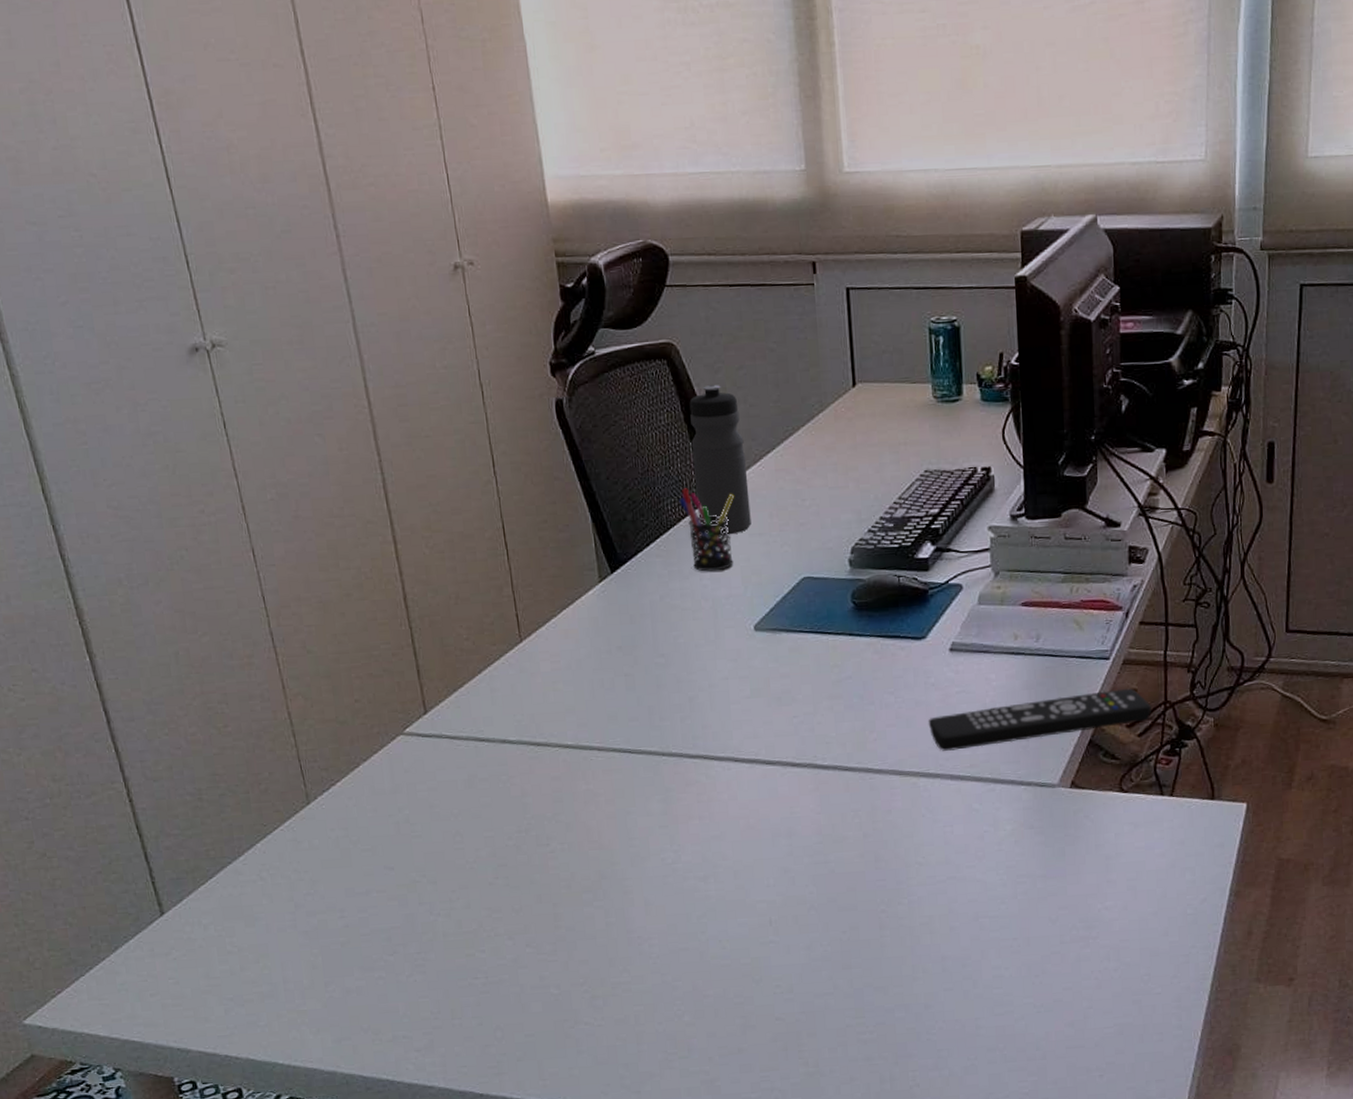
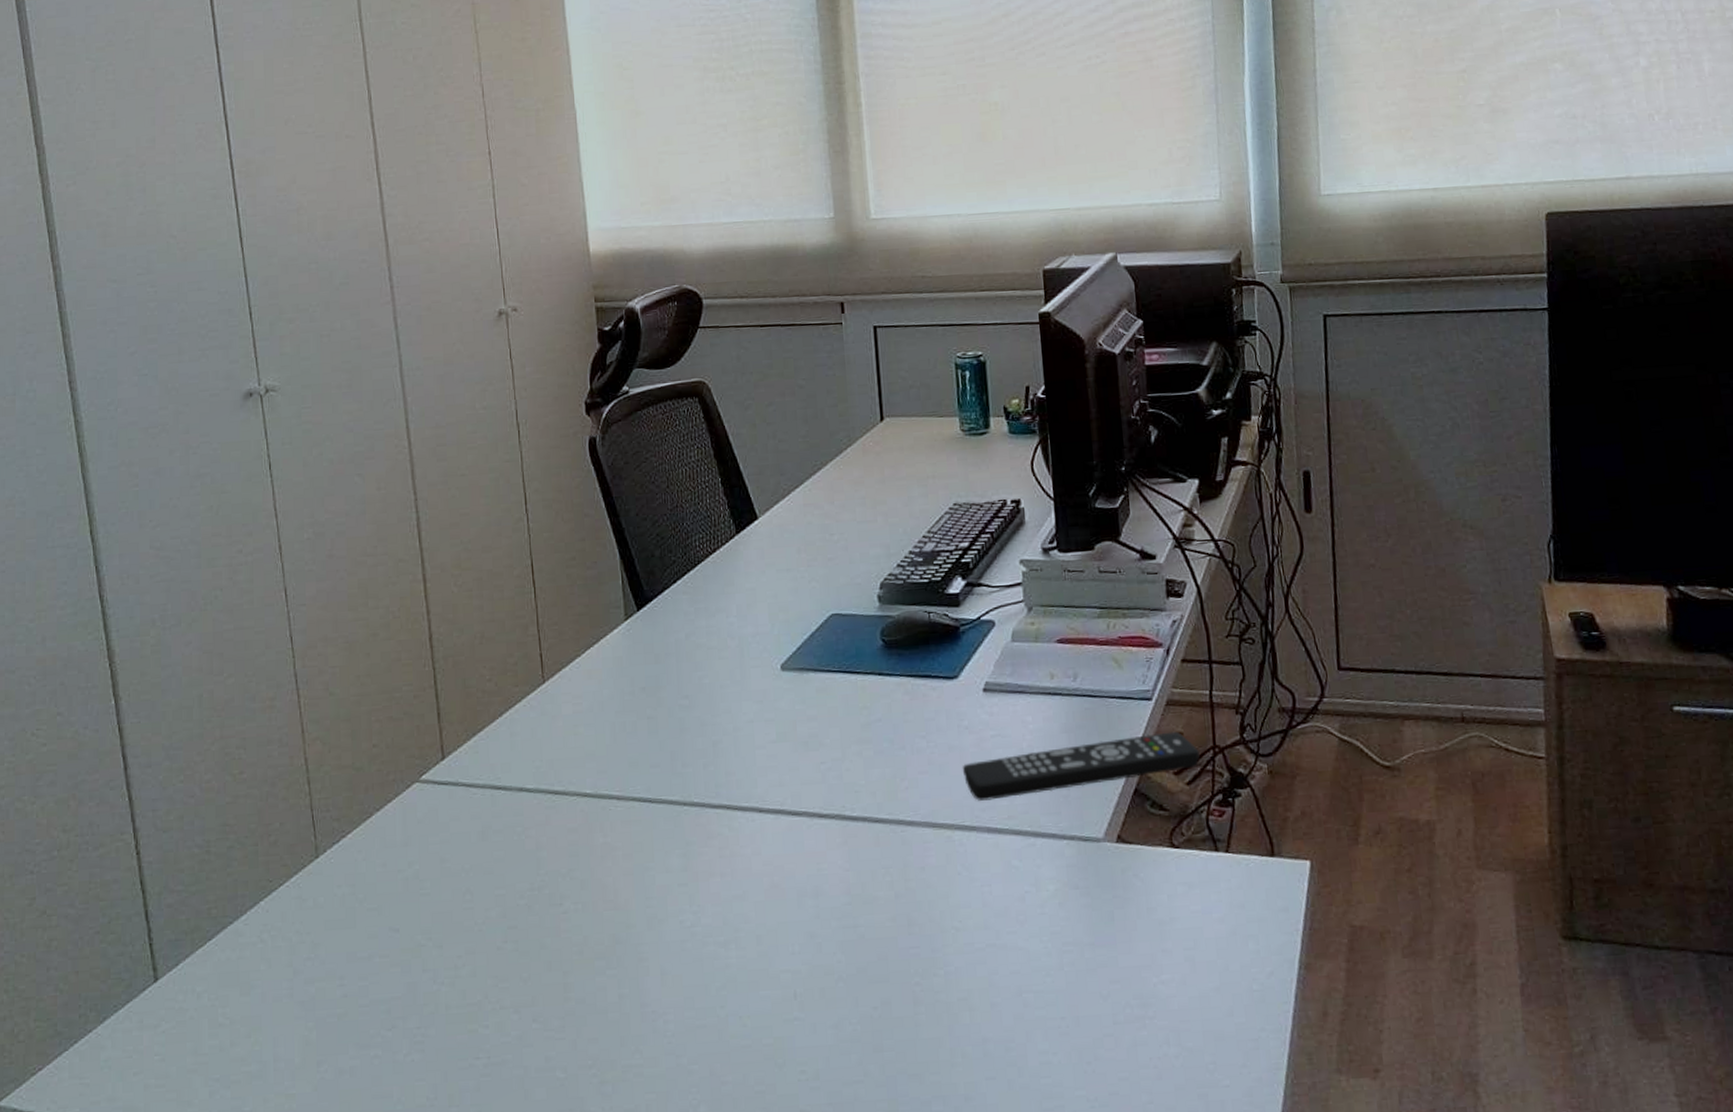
pen holder: present [679,488,735,572] -> none [707,523,763,609]
water bottle: present [689,384,752,534] -> none [719,420,779,570]

